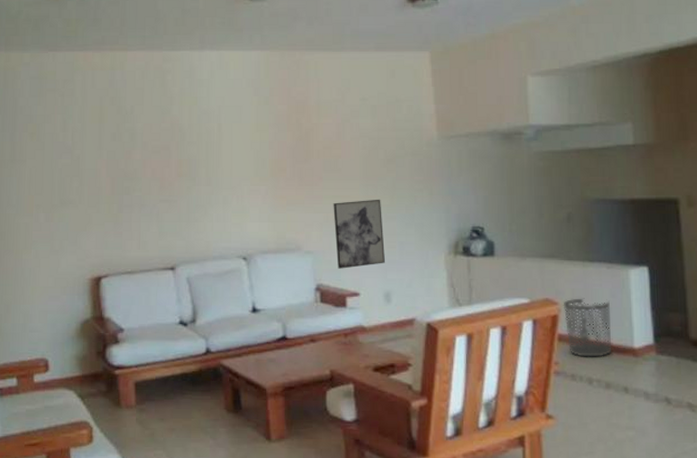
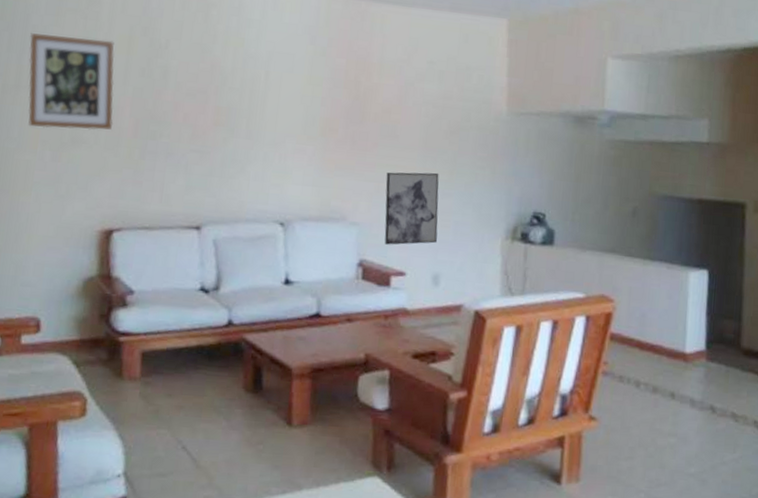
wall art: none [19,112,94,194] -> present [28,33,114,130]
waste bin: present [563,298,611,357] -> none [618,296,666,360]

